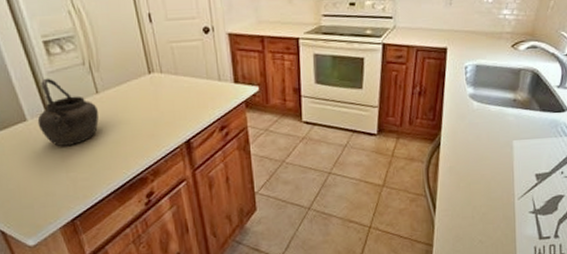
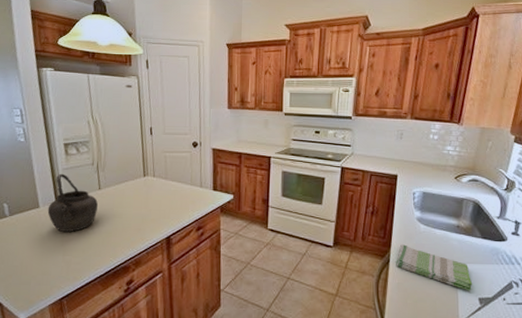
dish towel: none [447,125,530,168] -> present [396,244,473,291]

